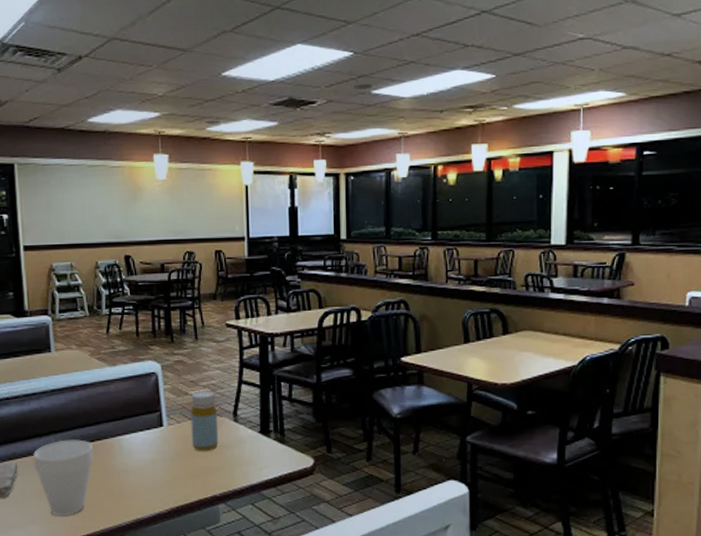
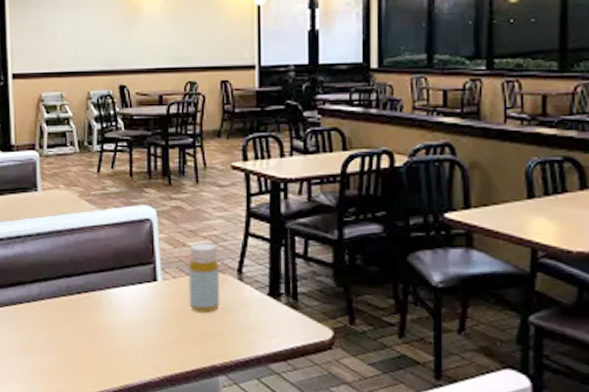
cup: present [32,439,93,516] -> none [15,289,79,376]

